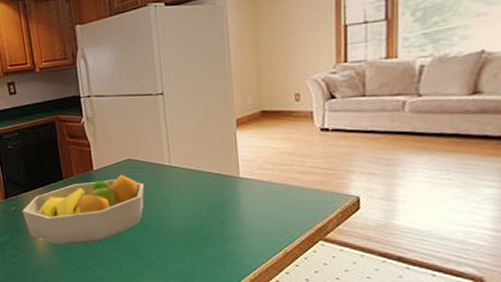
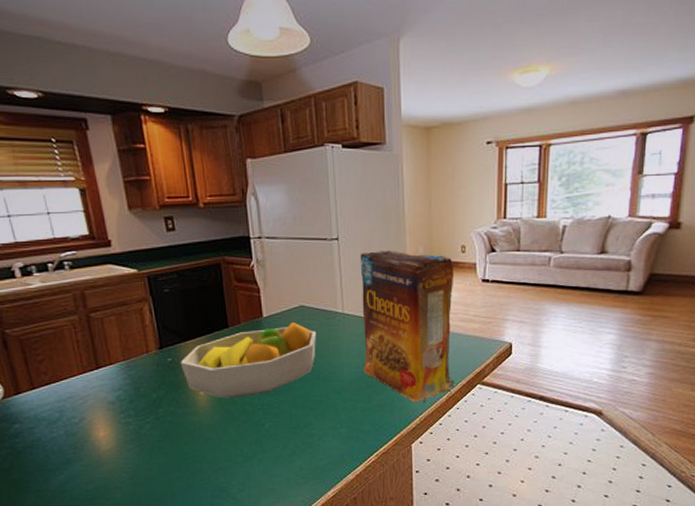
cereal box: none [185,101,292,259] -> present [360,249,455,404]

